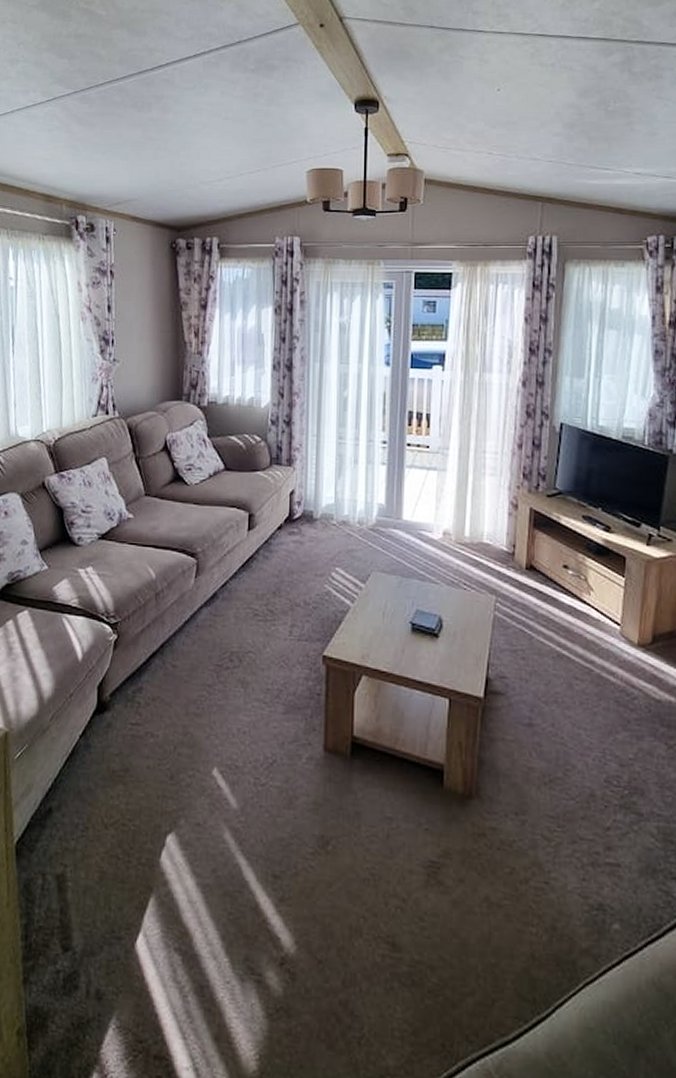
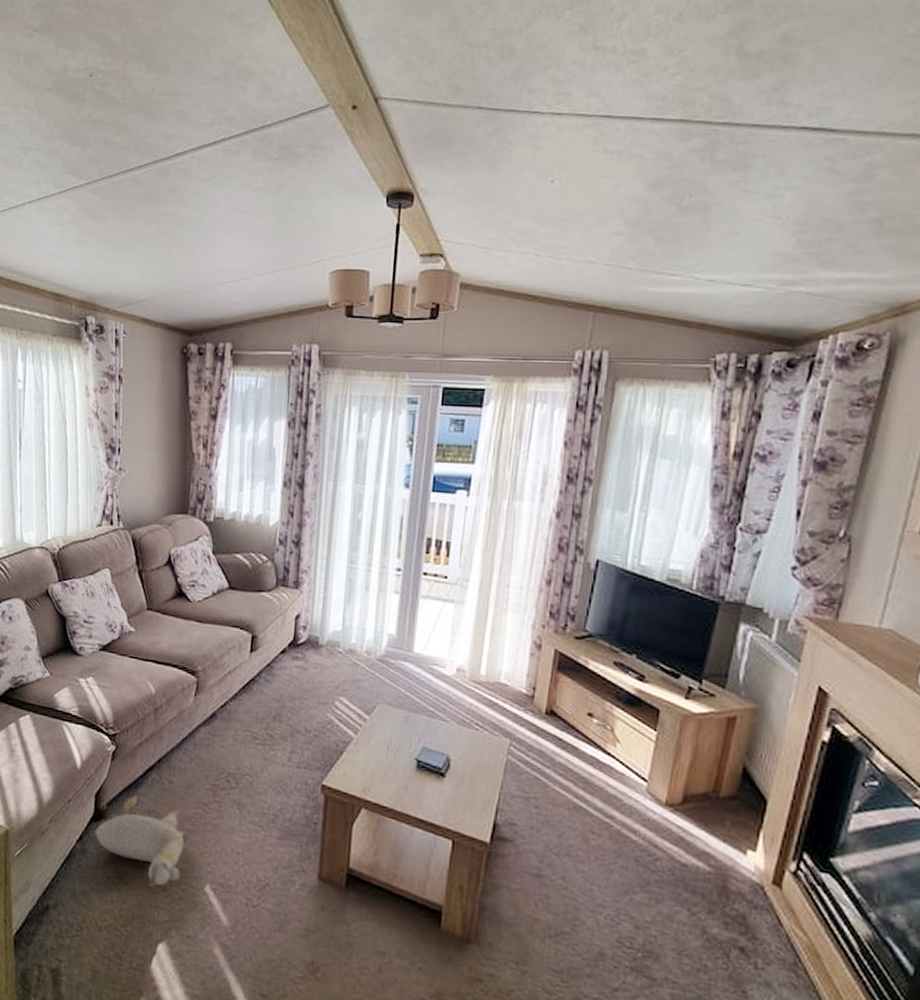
plush toy: none [98,683,191,776] -> present [95,795,185,887]

